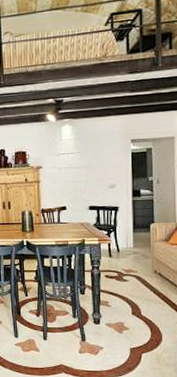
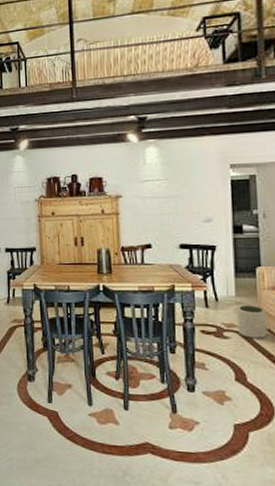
plant pot: none [135,254,158,281] -> present [237,305,267,339]

